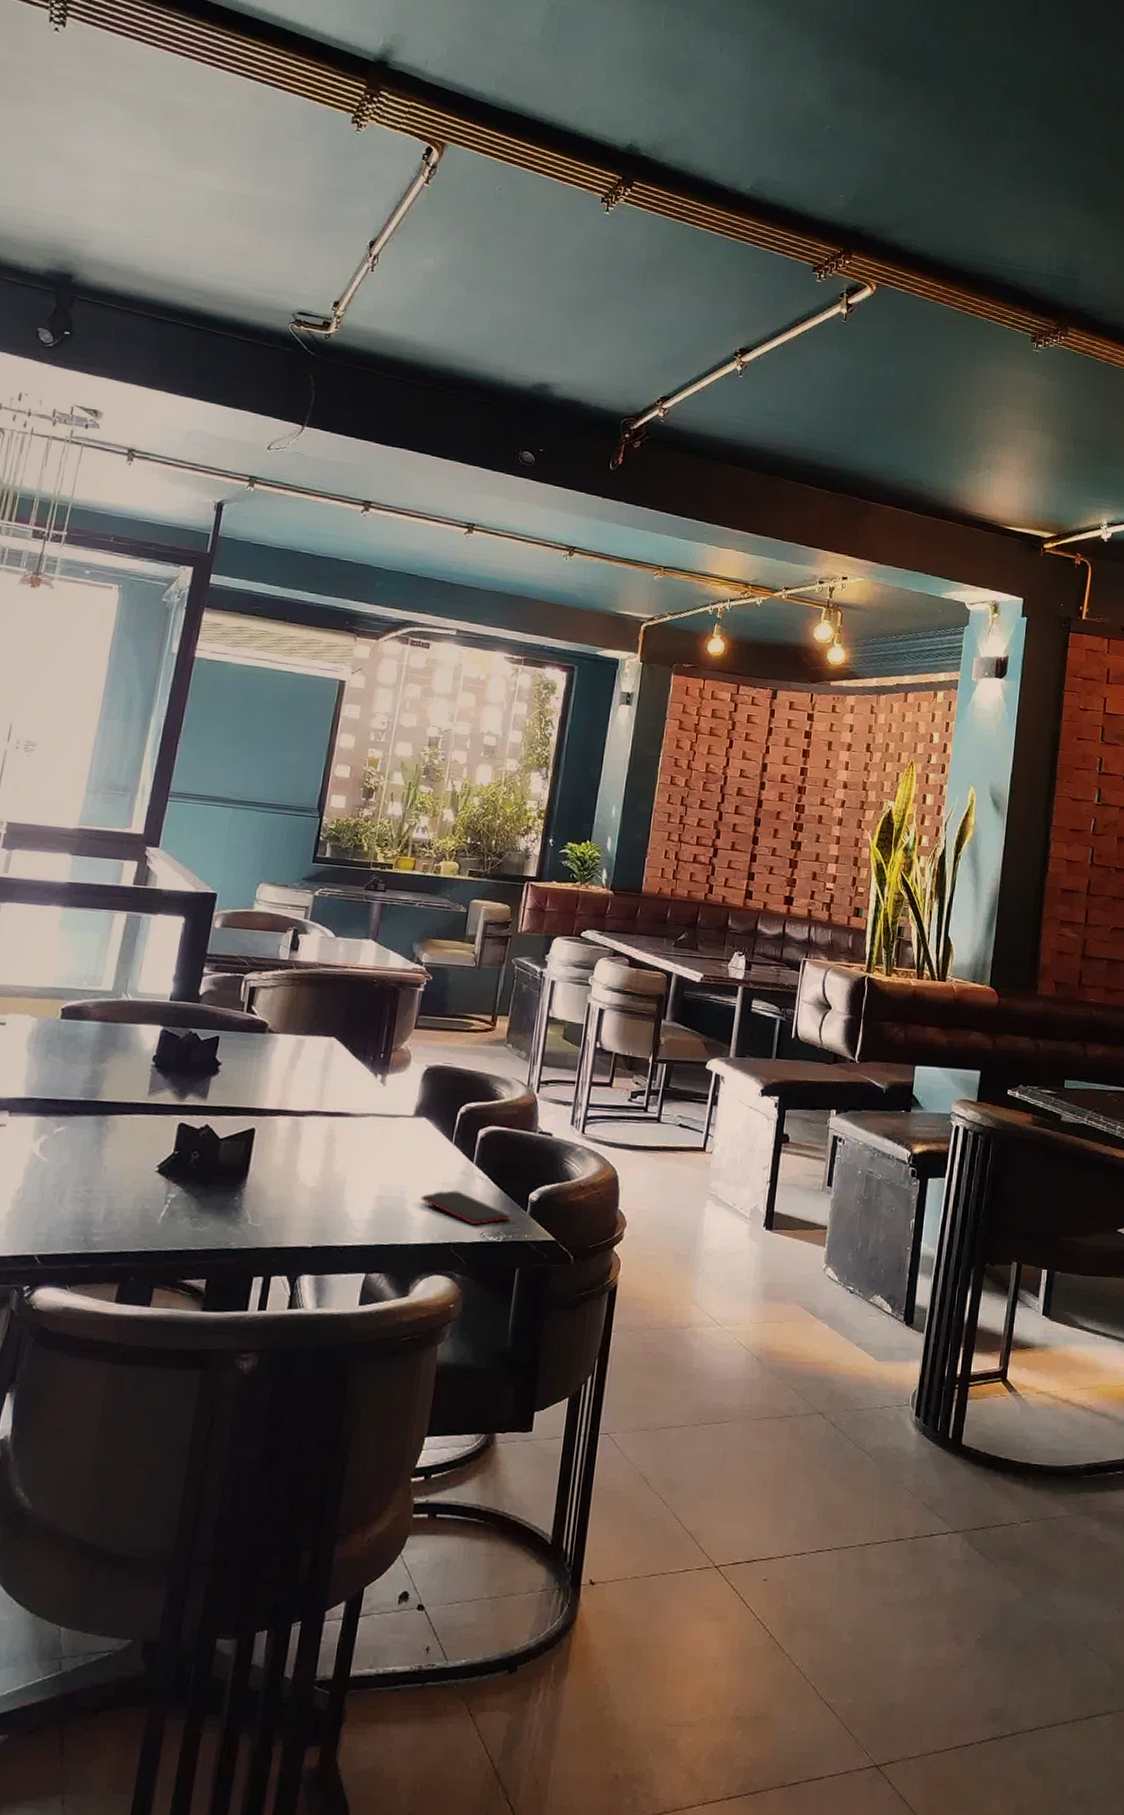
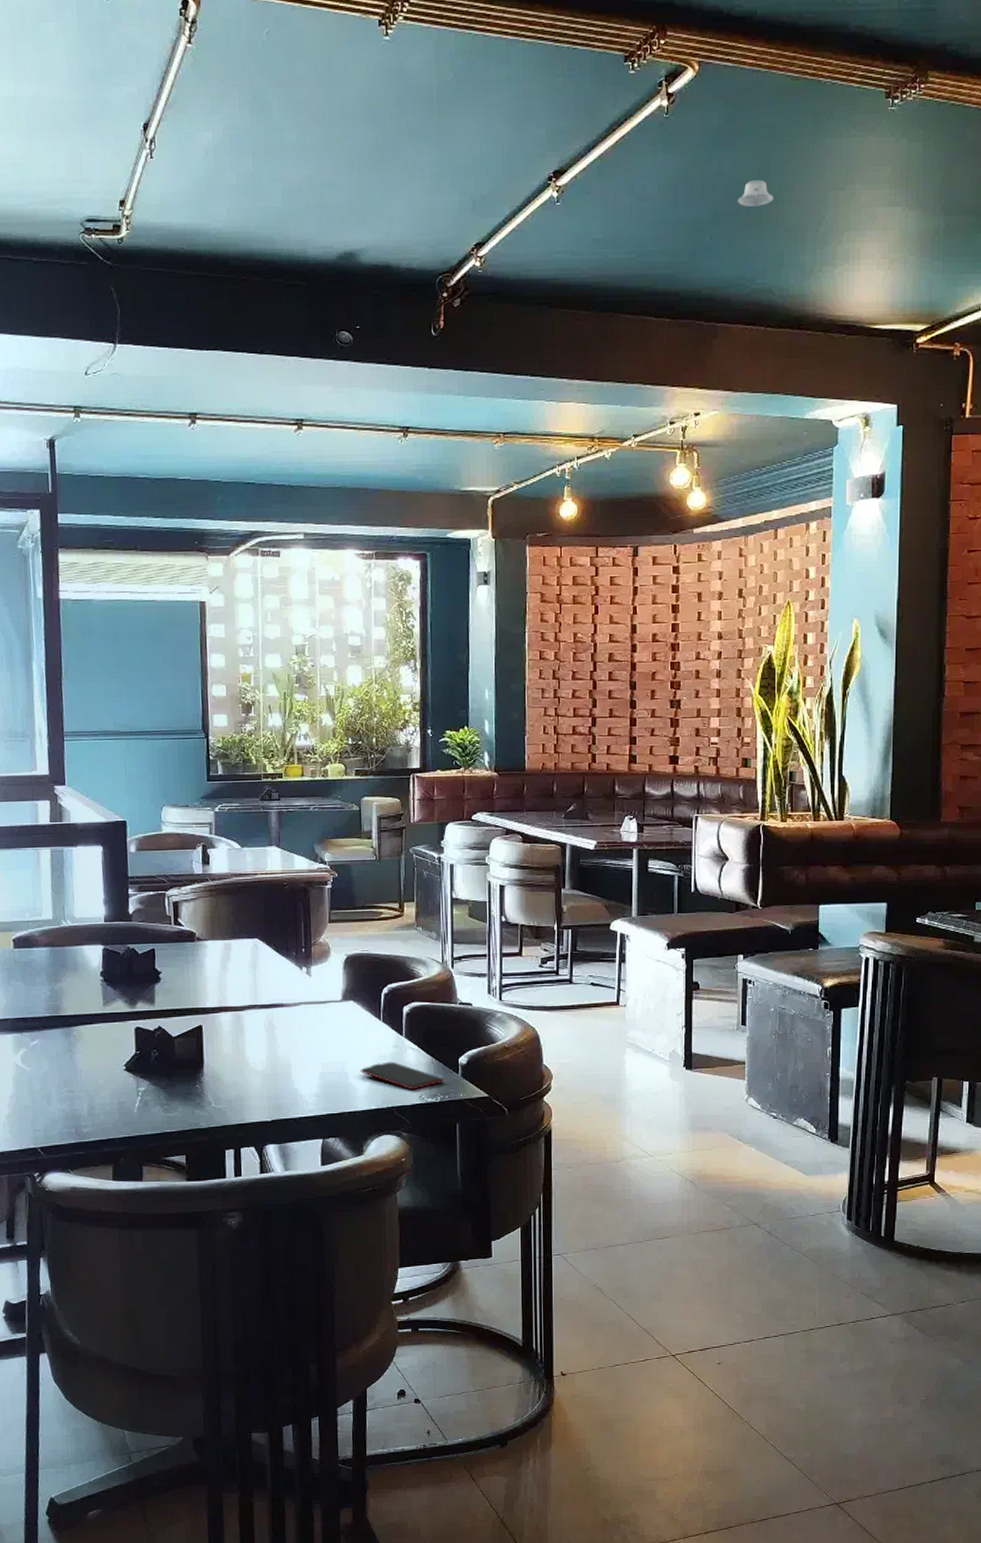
recessed light: none [898,387,930,410] -> present [737,180,773,207]

